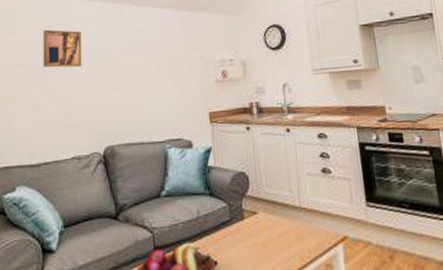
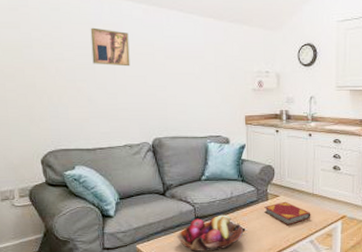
hardback book: none [240,220,302,254] -> present [264,201,311,225]

